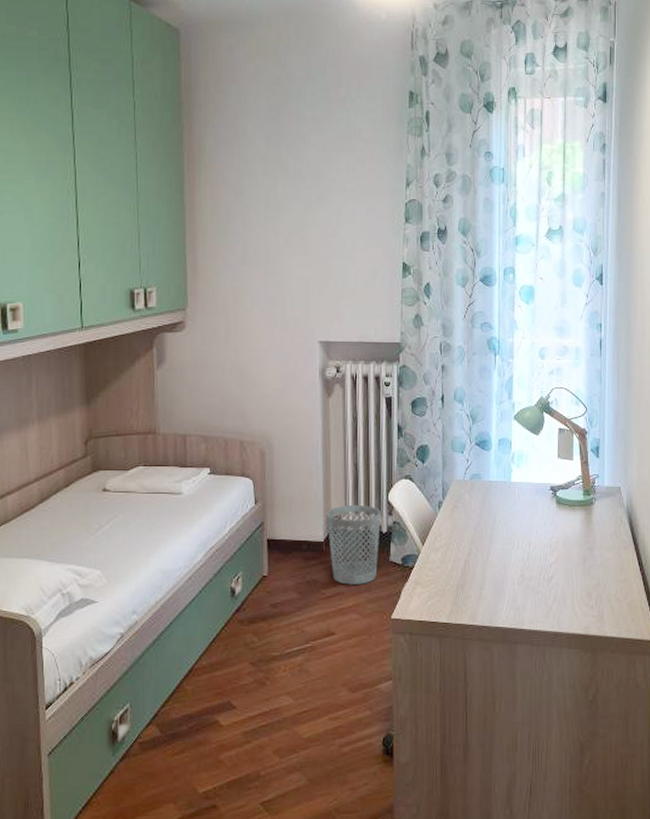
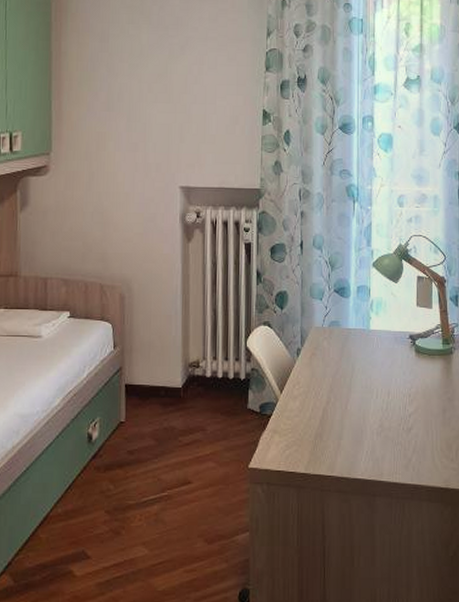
wastebasket: present [326,504,381,585] -> none [185,350,239,432]

